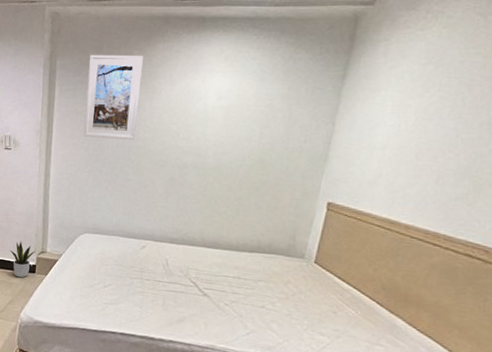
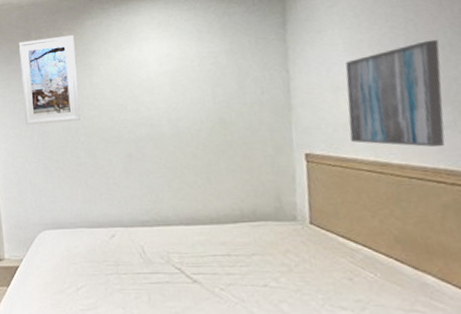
wall art: none [372,115,479,214] -> present [345,39,445,147]

